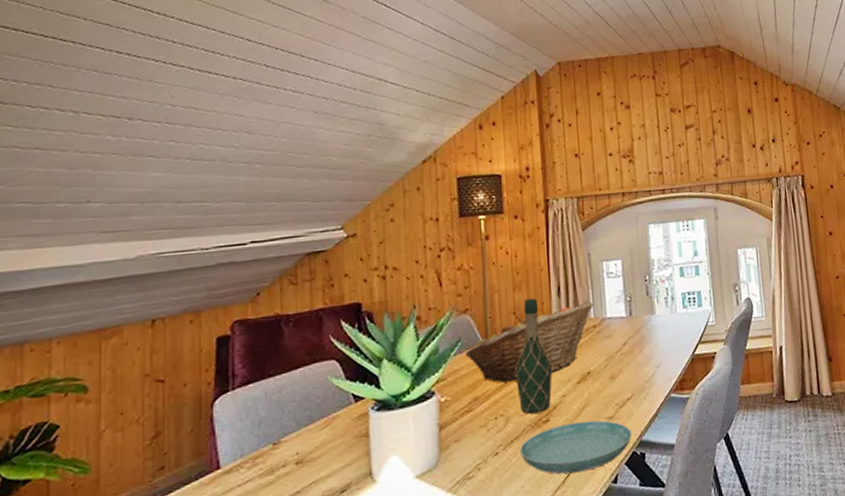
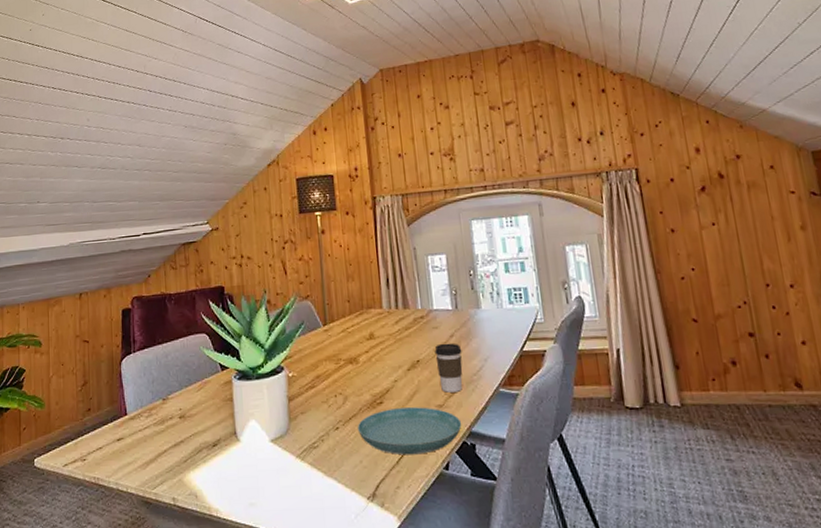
fruit basket: present [465,301,594,383] -> none [308,293,421,364]
wine bottle: present [515,298,552,414] -> none [351,288,384,395]
coffee cup: none [607,351,635,403] -> present [435,343,463,393]

